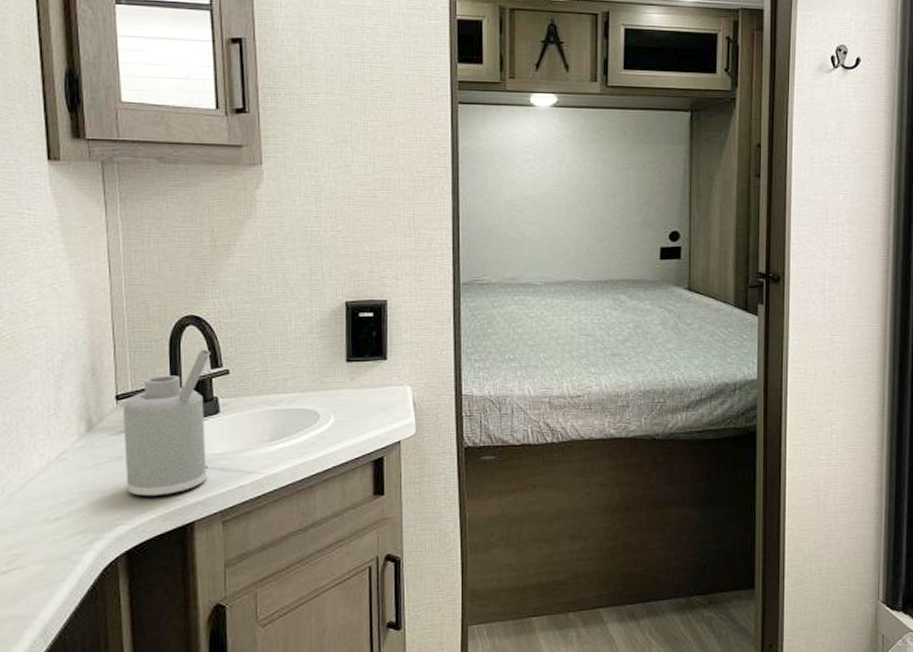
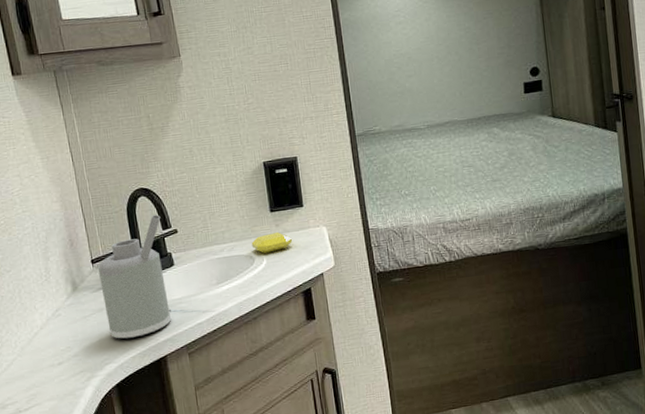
soap bar: none [318,386,368,410] -> present [251,231,292,253]

